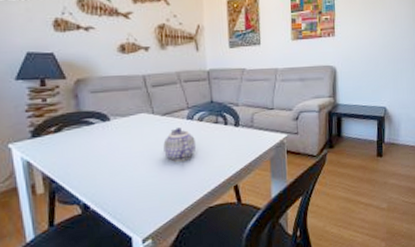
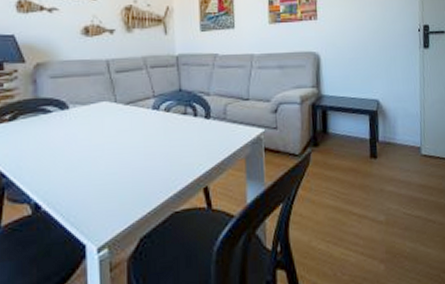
teapot: present [163,128,197,162] -> none [125,118,162,158]

